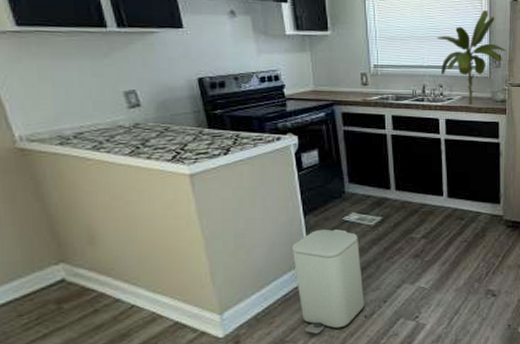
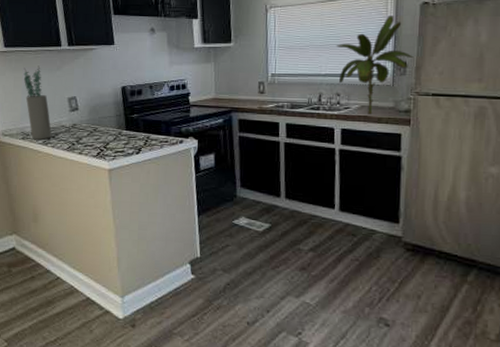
vase: none [51,51,106,145] -> present [23,65,53,141]
pedal bin: present [291,229,365,334] -> none [185,229,248,332]

